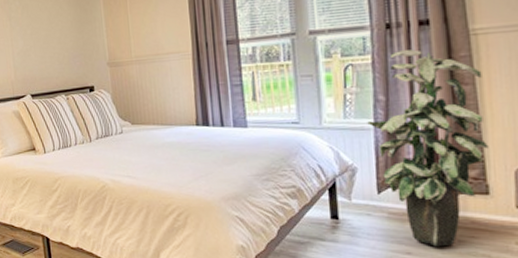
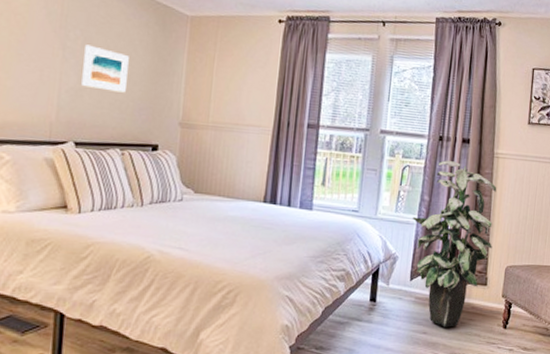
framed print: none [24,11,60,47] -> present [81,44,129,93]

